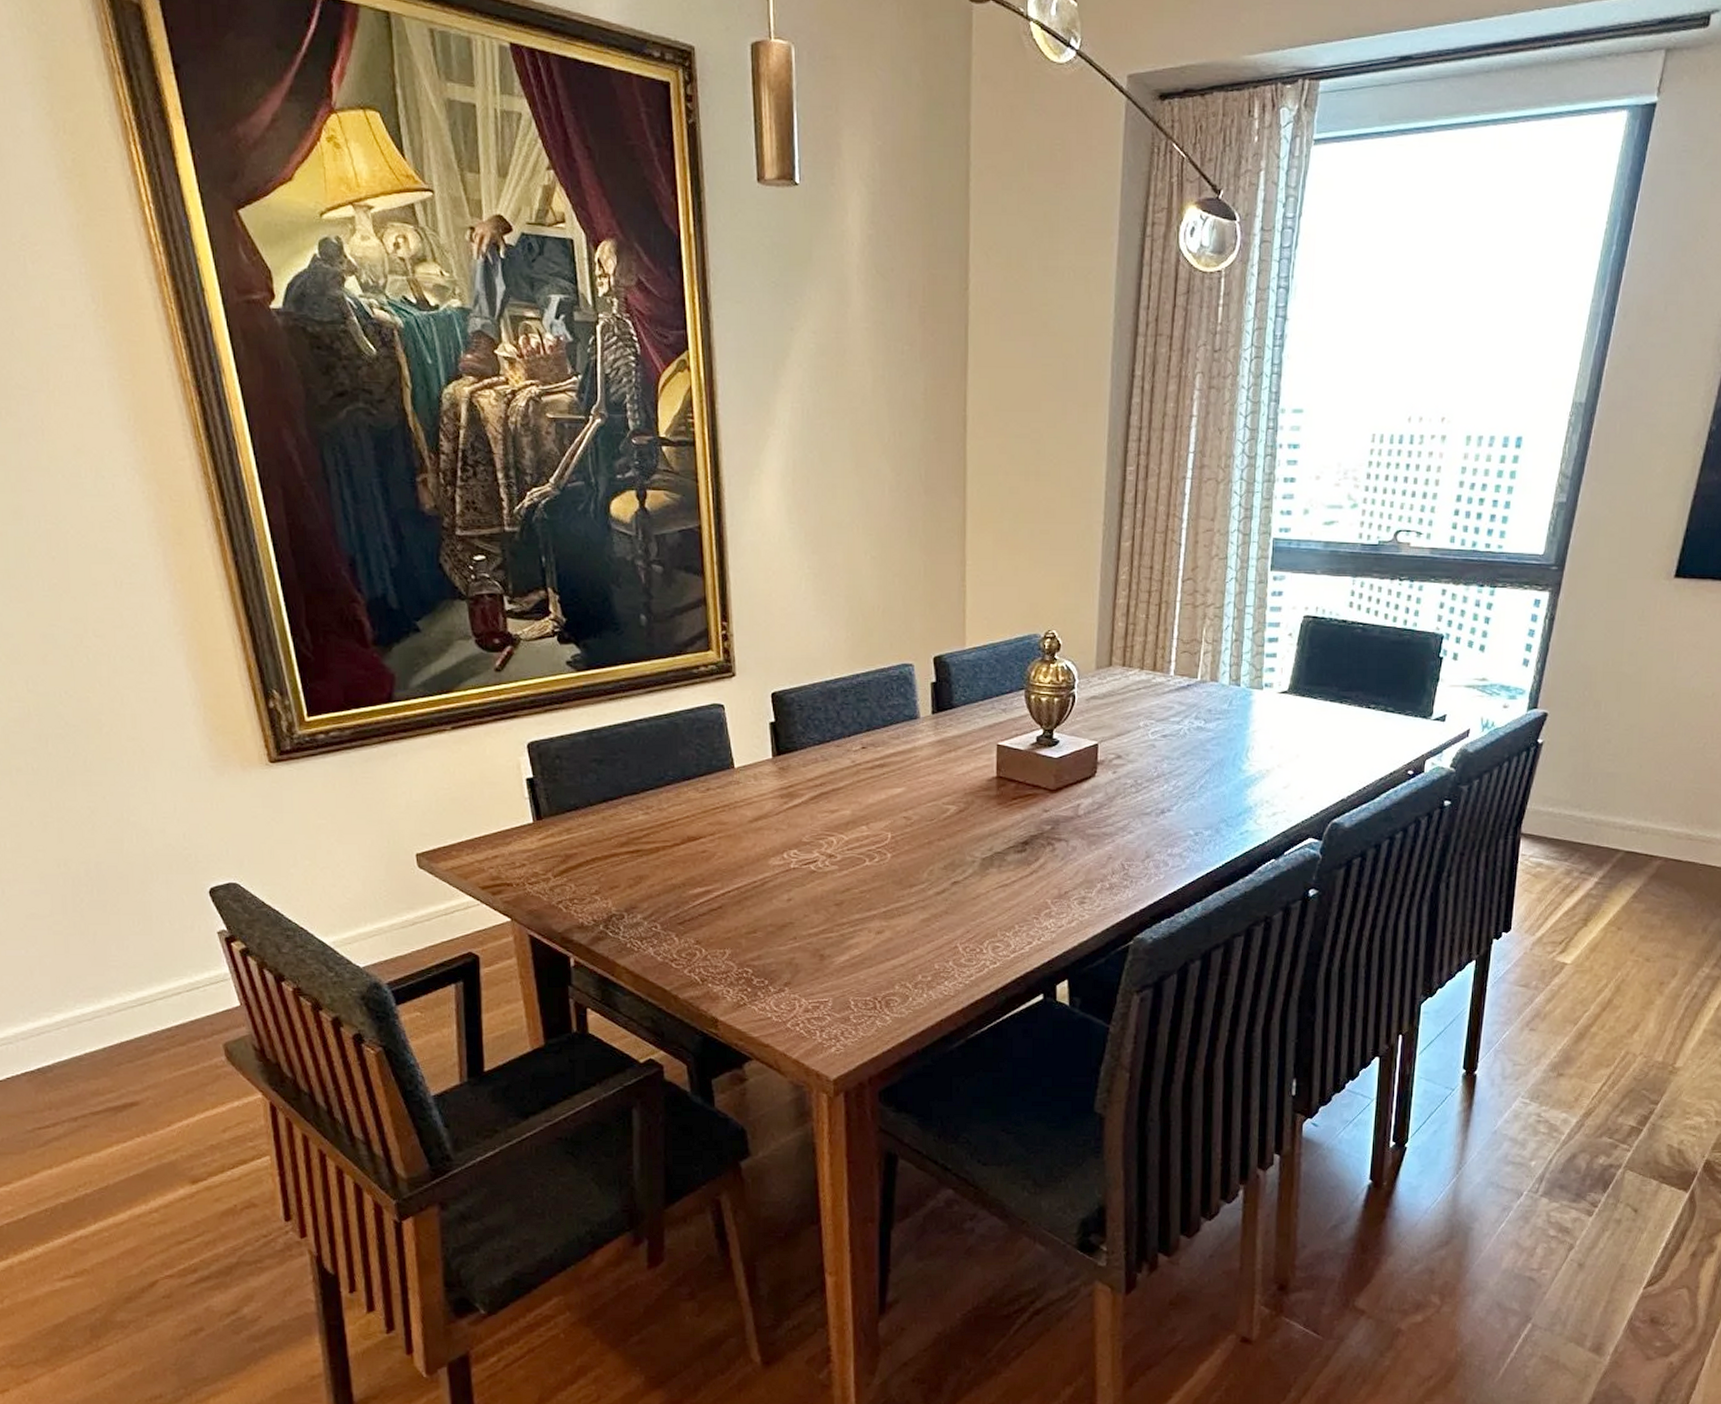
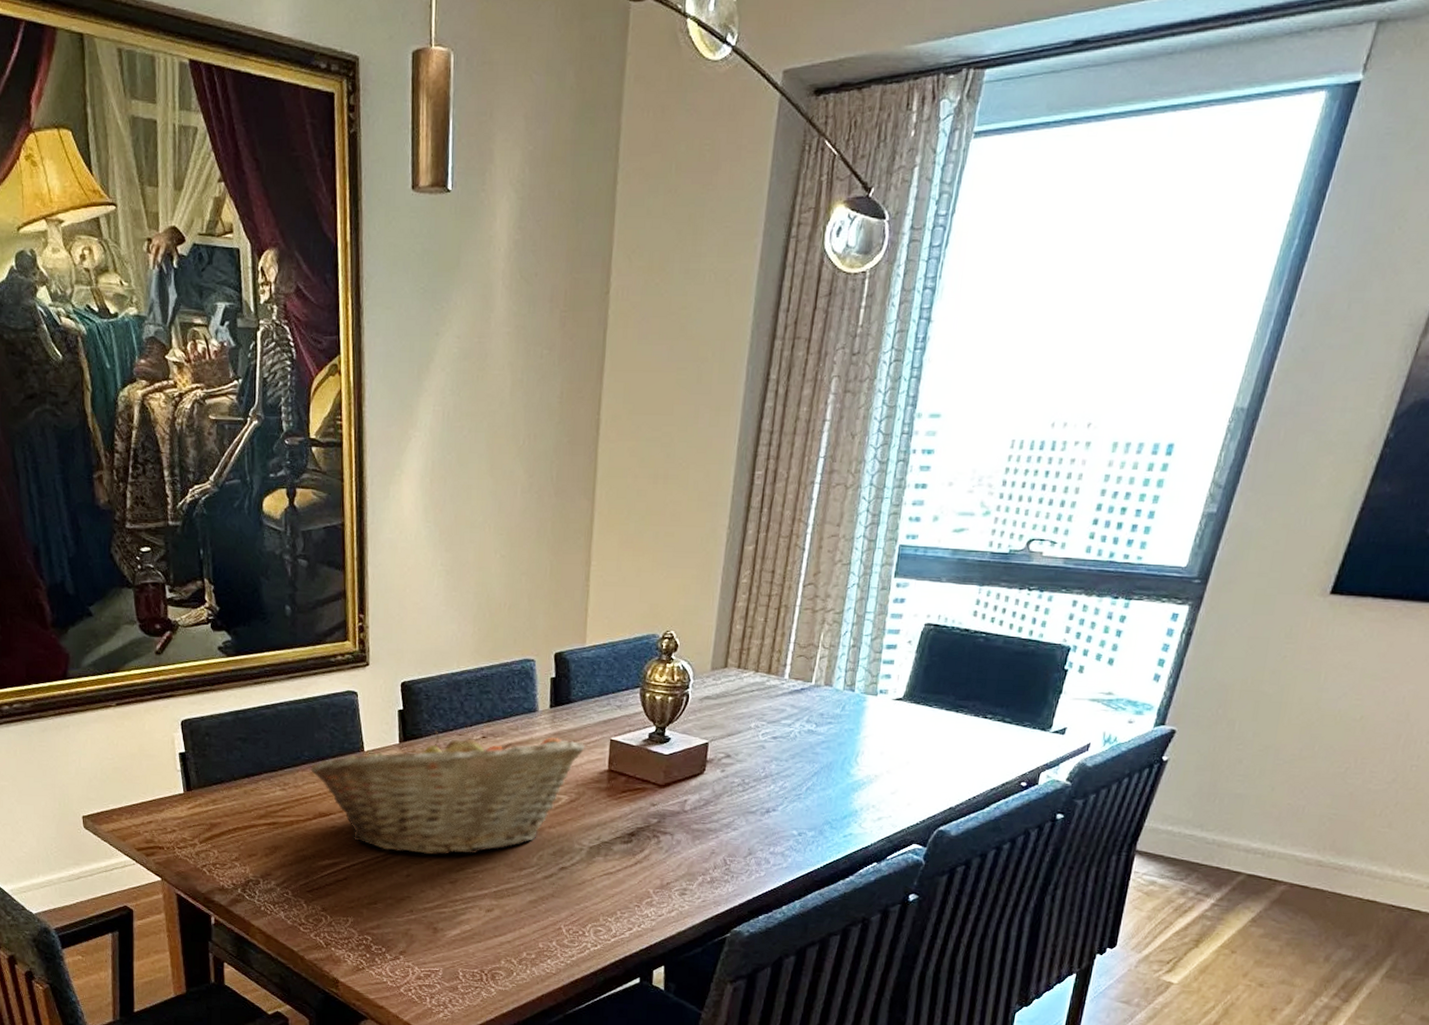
fruit basket: none [677,742,971,876] -> present [311,730,585,855]

